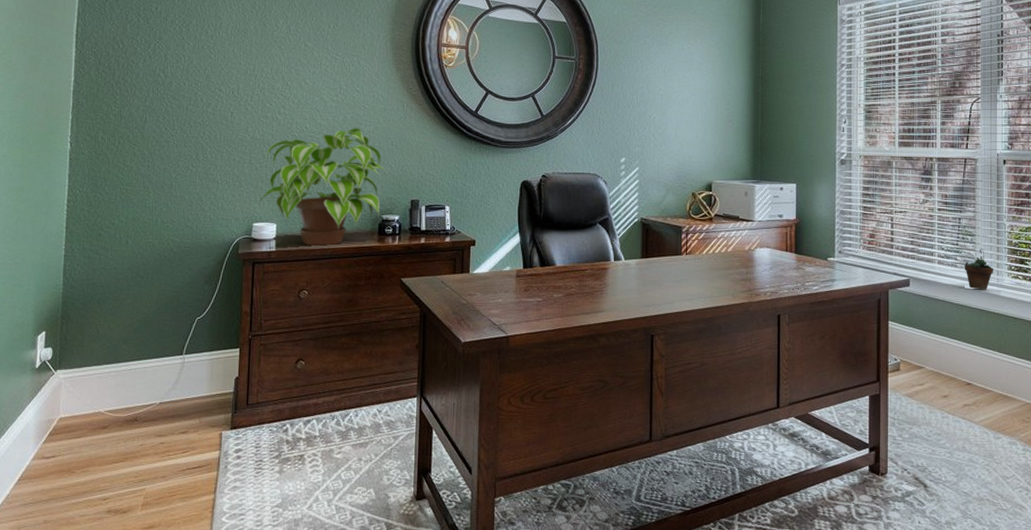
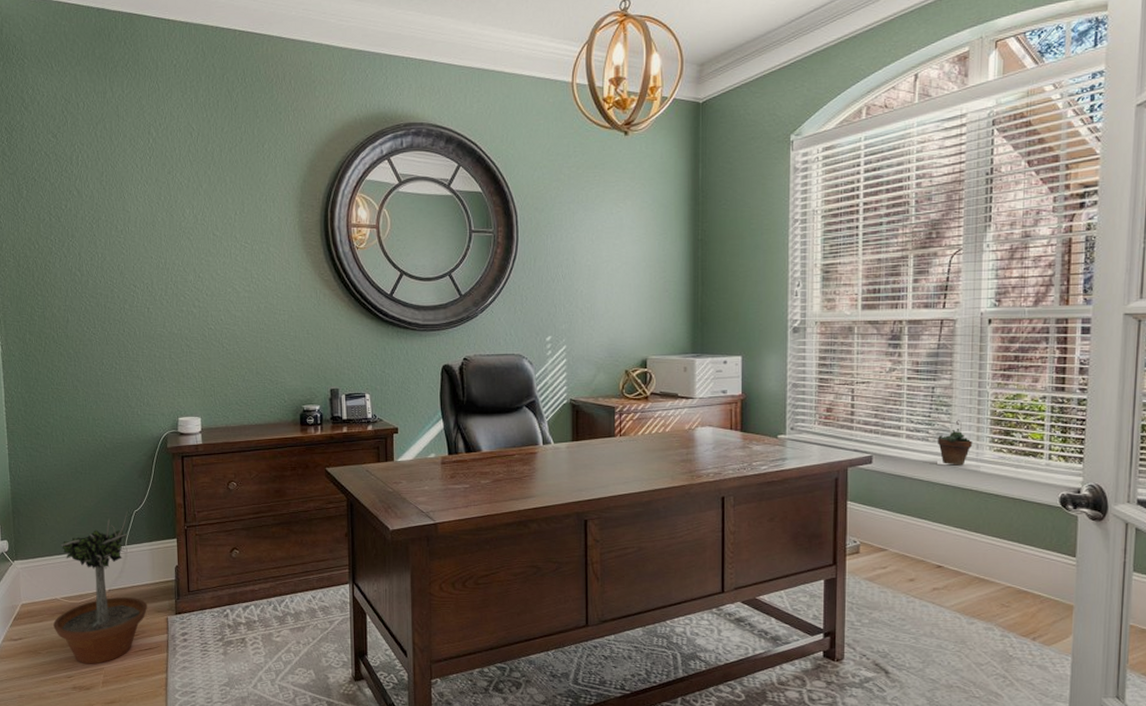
potted tree: none [93,319,201,485] -> present [53,511,148,664]
plant: present [259,128,387,246] -> none [182,318,304,438]

